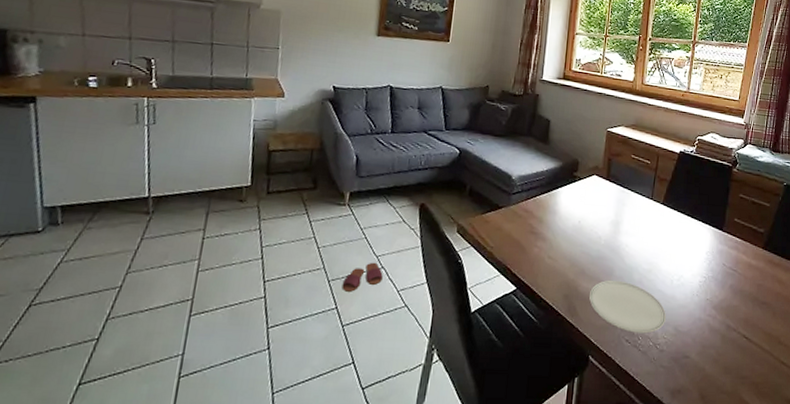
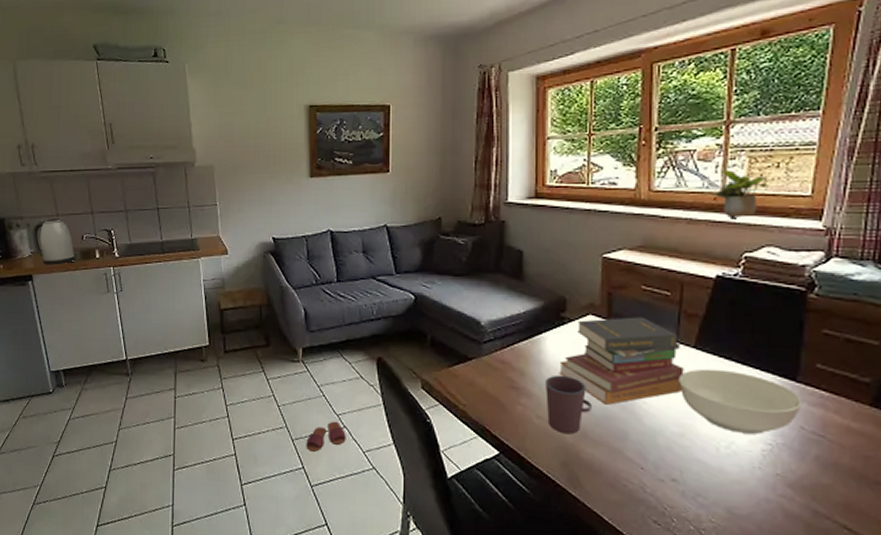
kettle: none [43,37,100,89] -> present [32,219,76,265]
cup: none [556,222,590,272] -> present [546,375,592,434]
books: none [568,178,655,247] -> present [559,317,684,405]
plate: present [589,280,667,334] -> none [597,445,713,515]
bowl: none [650,220,726,270] -> present [679,368,803,434]
potted plant: none [681,75,714,111] -> present [712,170,767,218]

